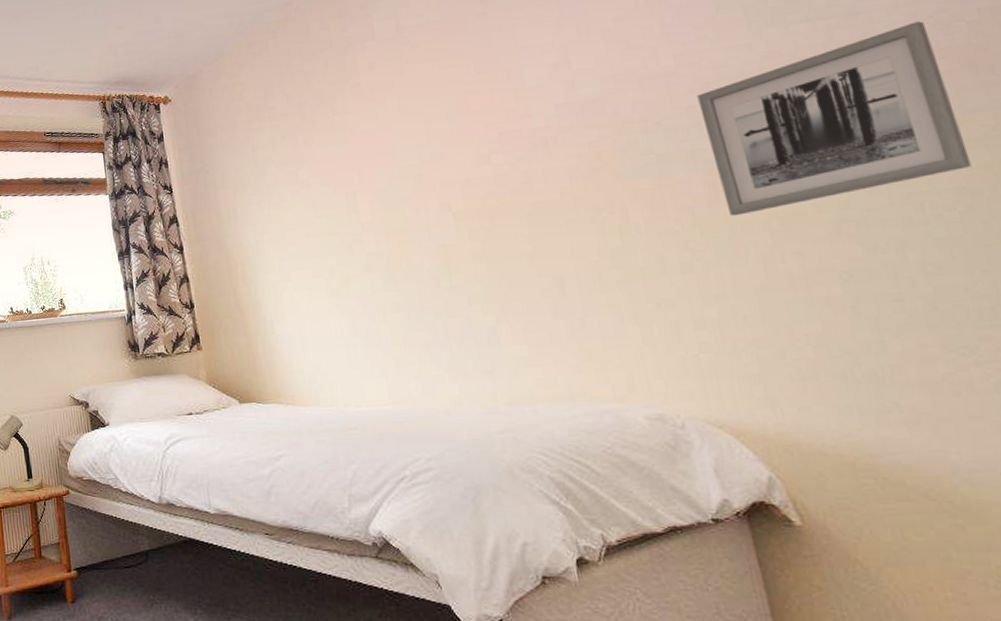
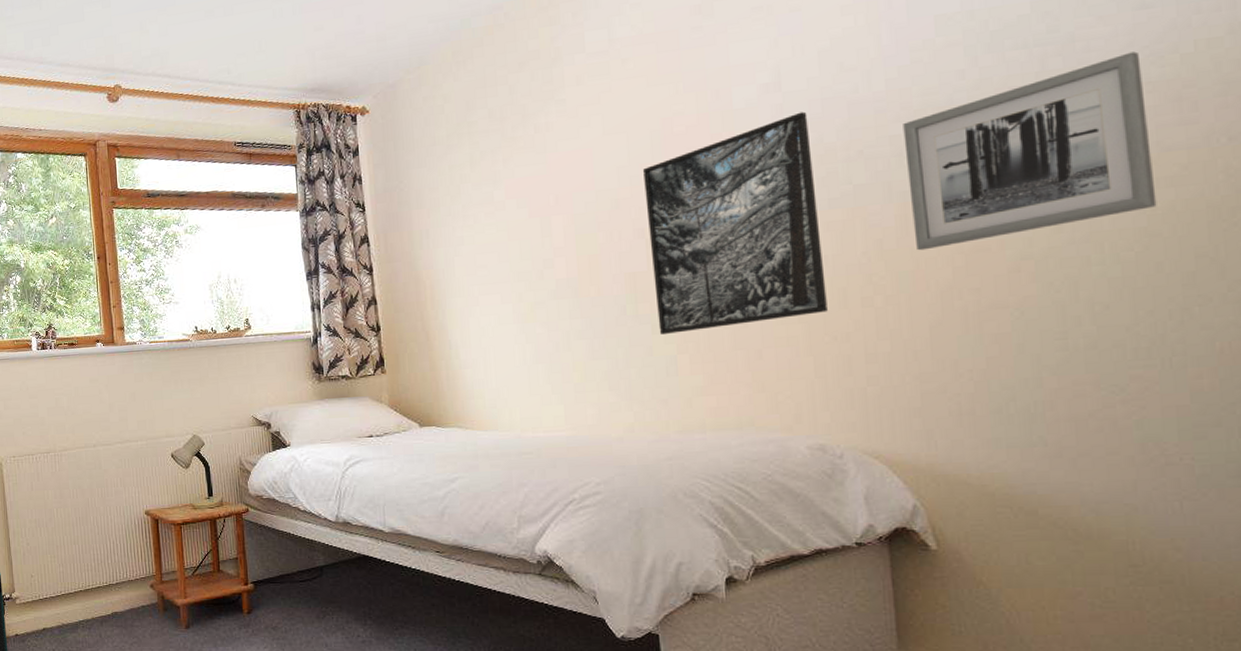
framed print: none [443,87,647,305] -> present [643,111,828,334]

